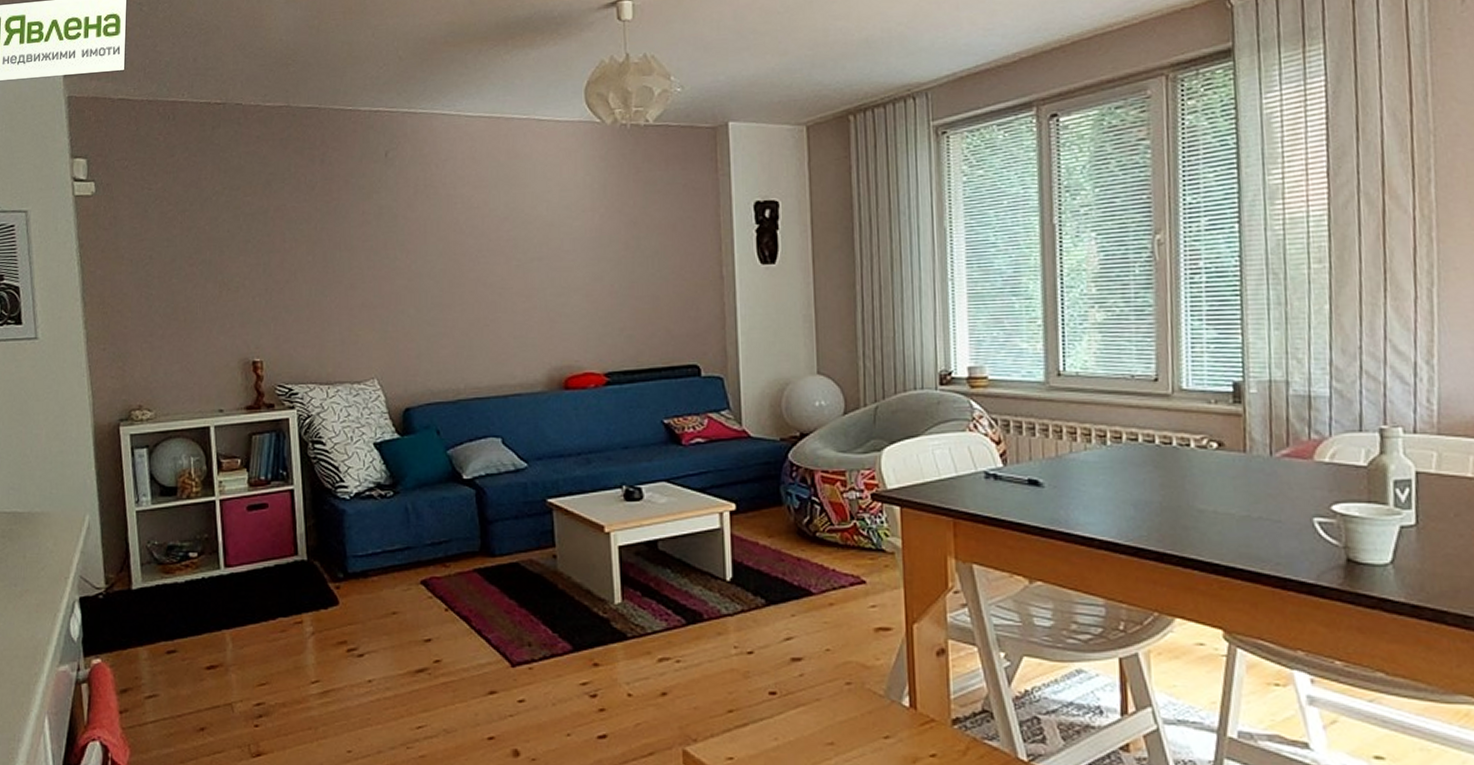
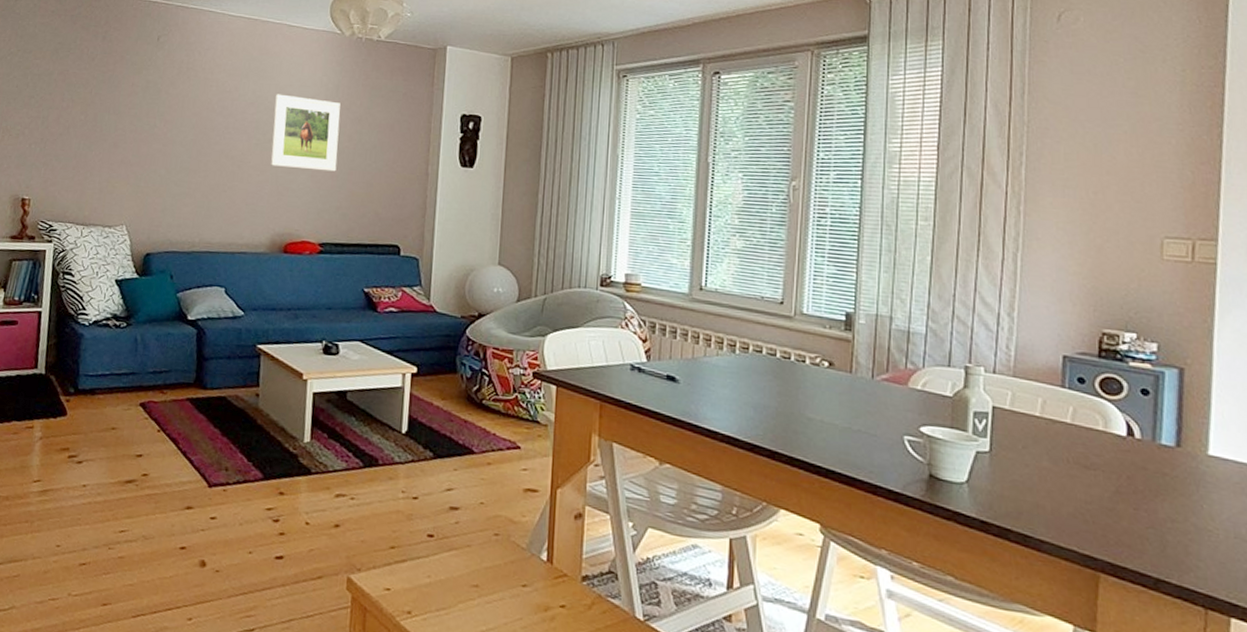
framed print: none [532,203,615,289] -> present [270,94,341,172]

